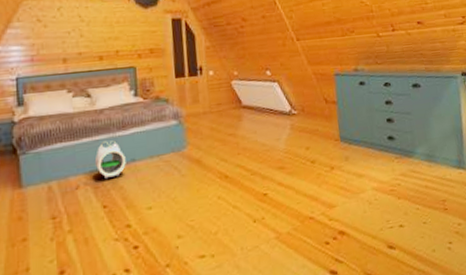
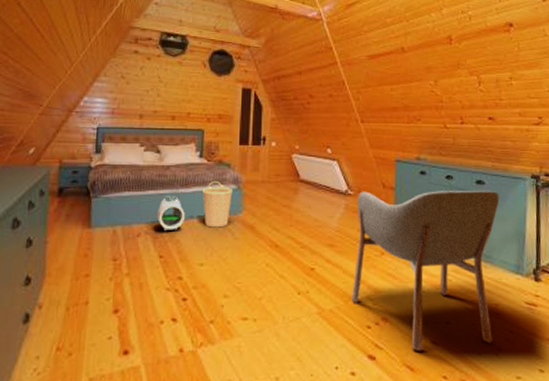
basket: none [141,119,174,168] -> present [202,182,233,228]
armchair: none [302,92,444,259] -> present [351,190,500,351]

